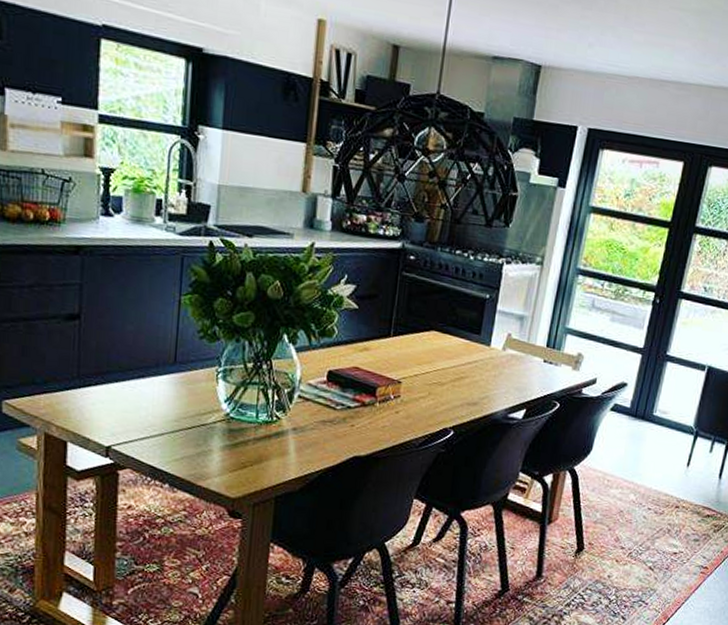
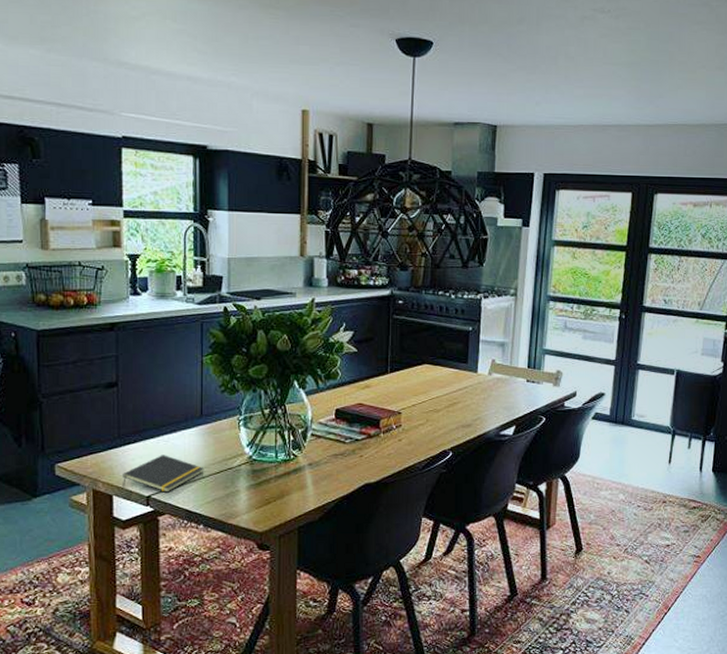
notepad: none [79,402,175,445] -> present [123,455,205,493]

